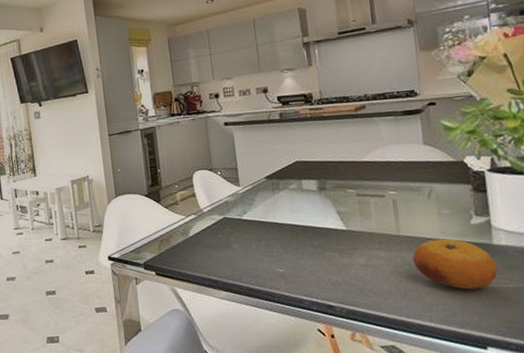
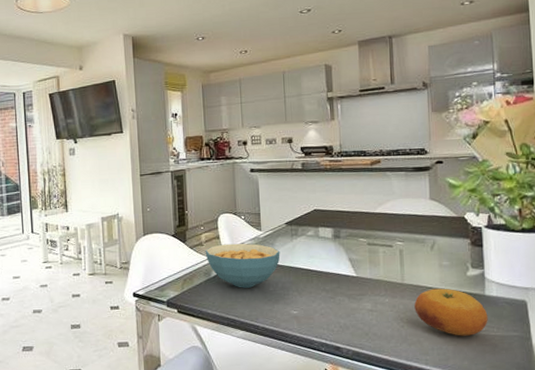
cereal bowl: none [181,200,262,247] -> present [205,243,280,288]

